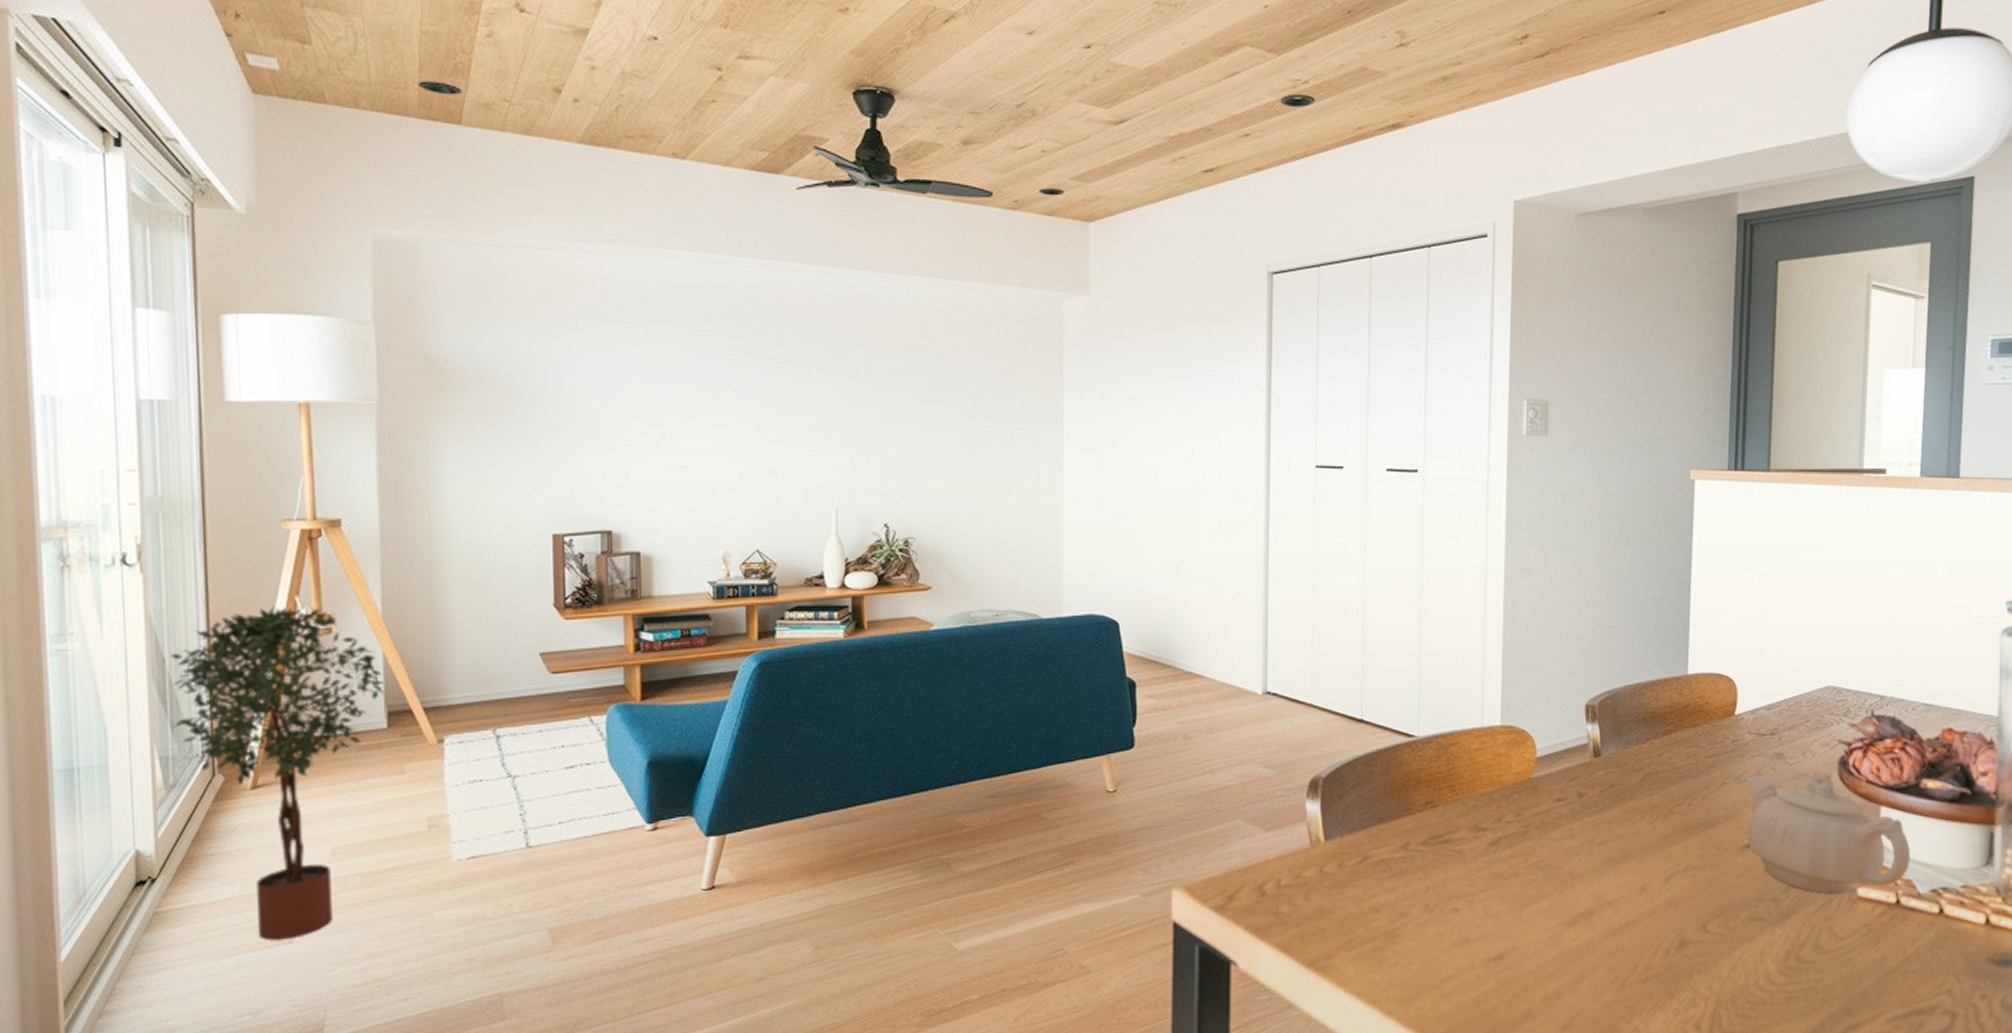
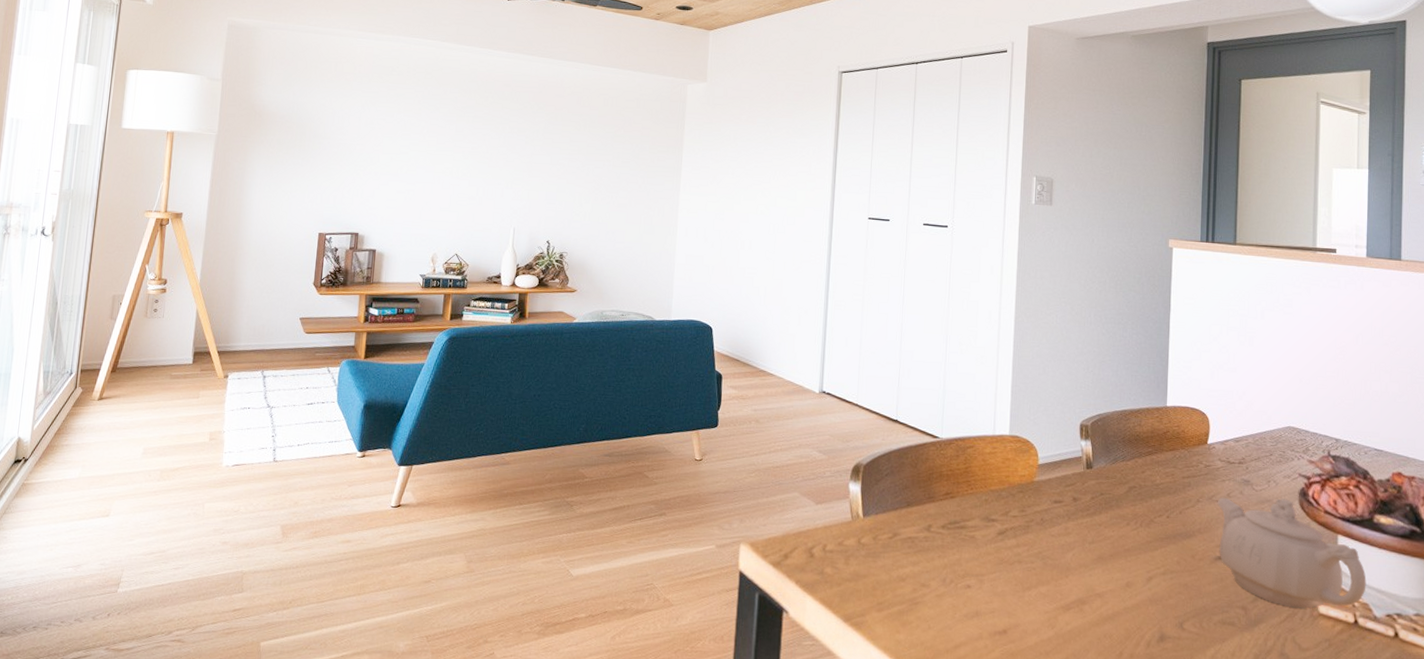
potted tree: present [170,607,385,939] -> none [54,271,194,513]

